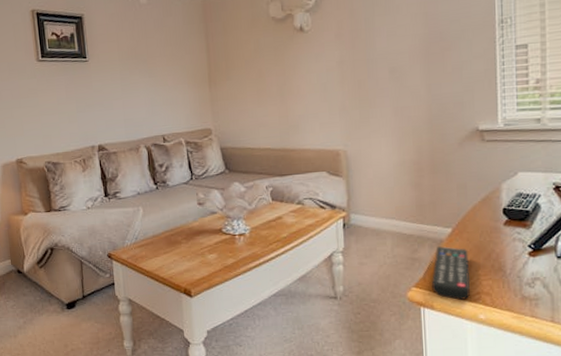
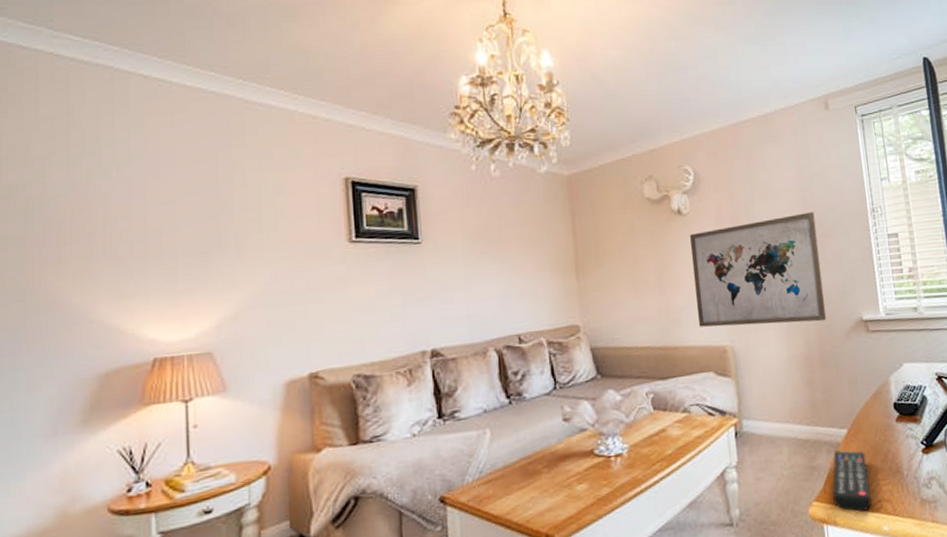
wall art: none [309,25,441,133] -> present [689,212,827,327]

